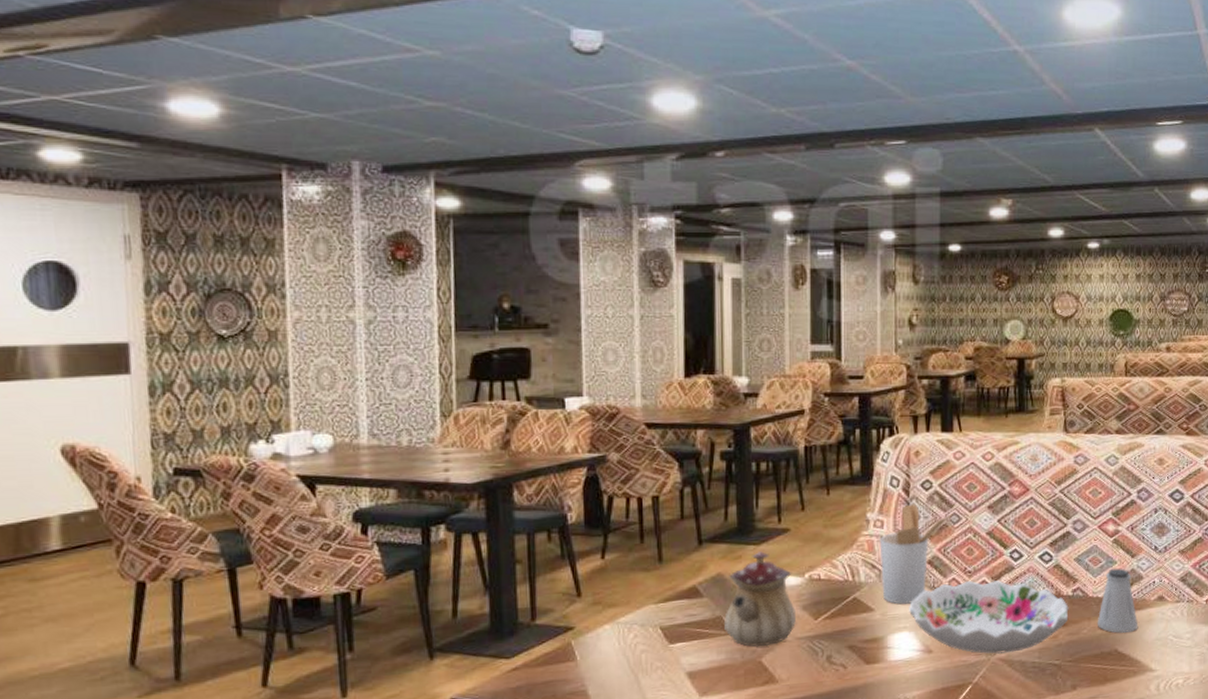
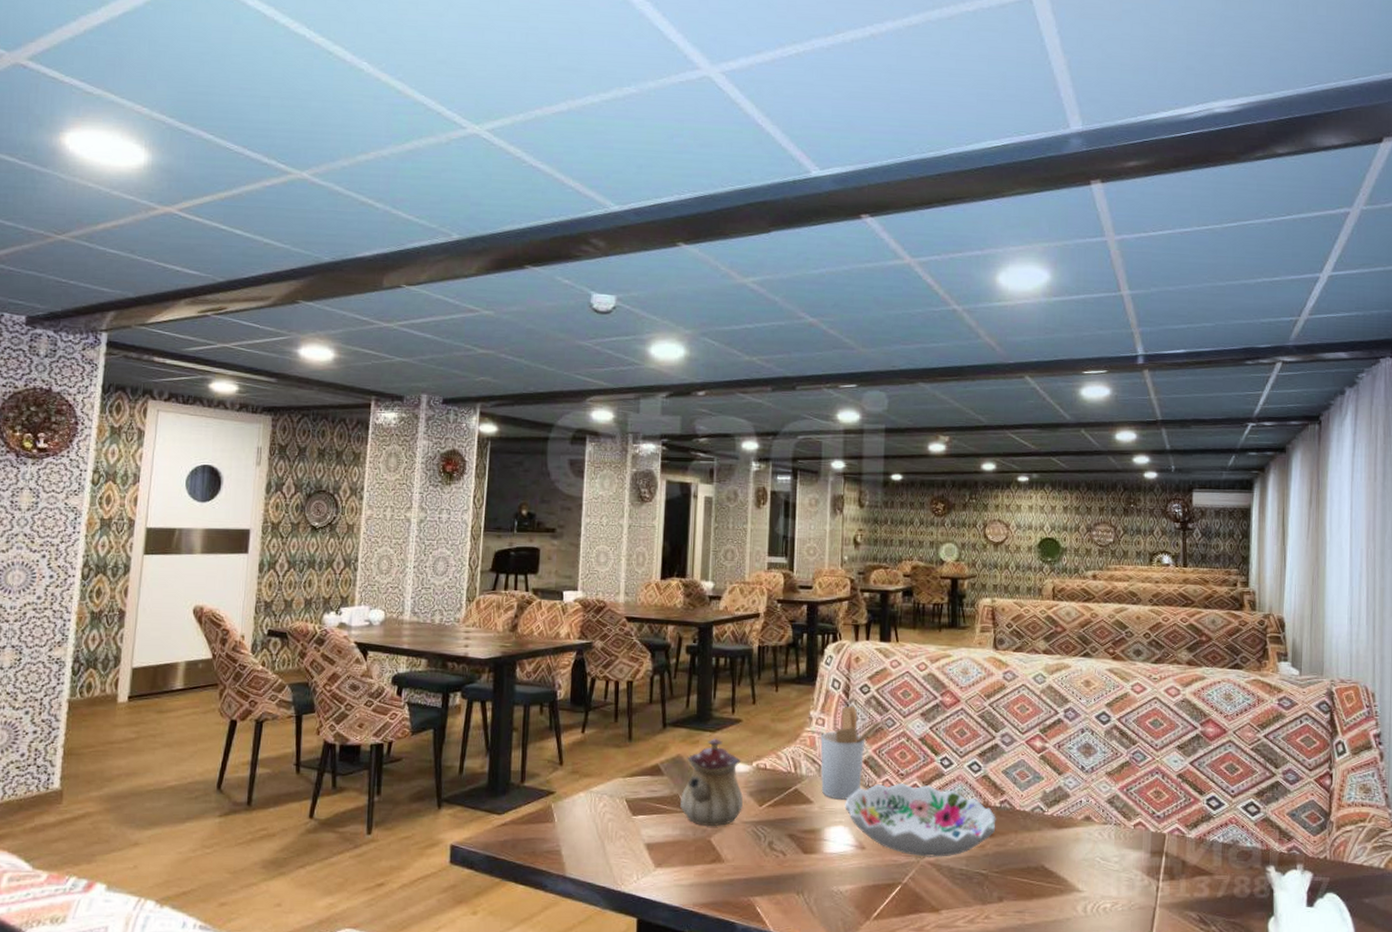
saltshaker: present [1097,568,1139,633] -> none [1023,784,1065,849]

